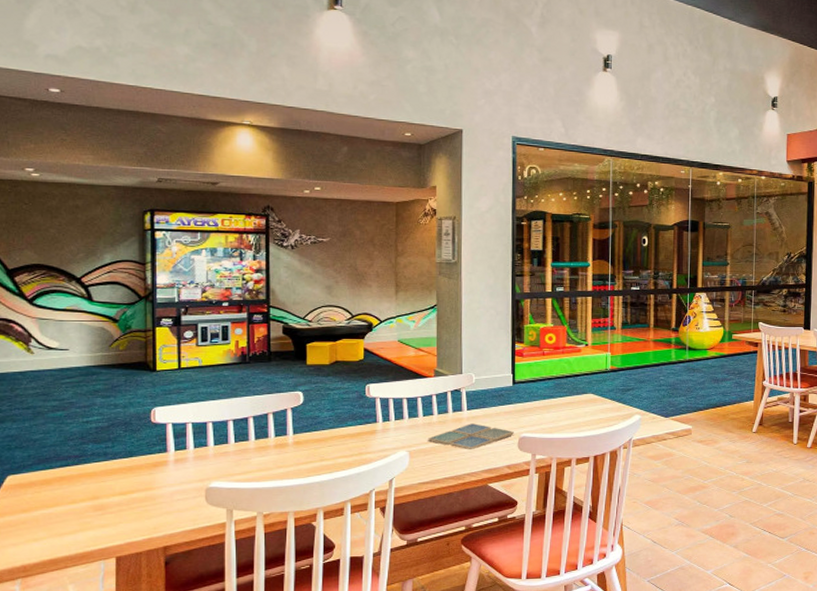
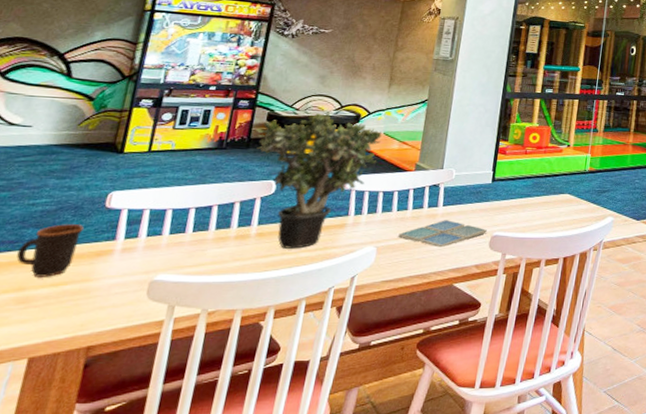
mug: none [84,439,137,487] -> present [16,224,84,277]
potted plant: none [274,323,397,455] -> present [256,112,382,249]

